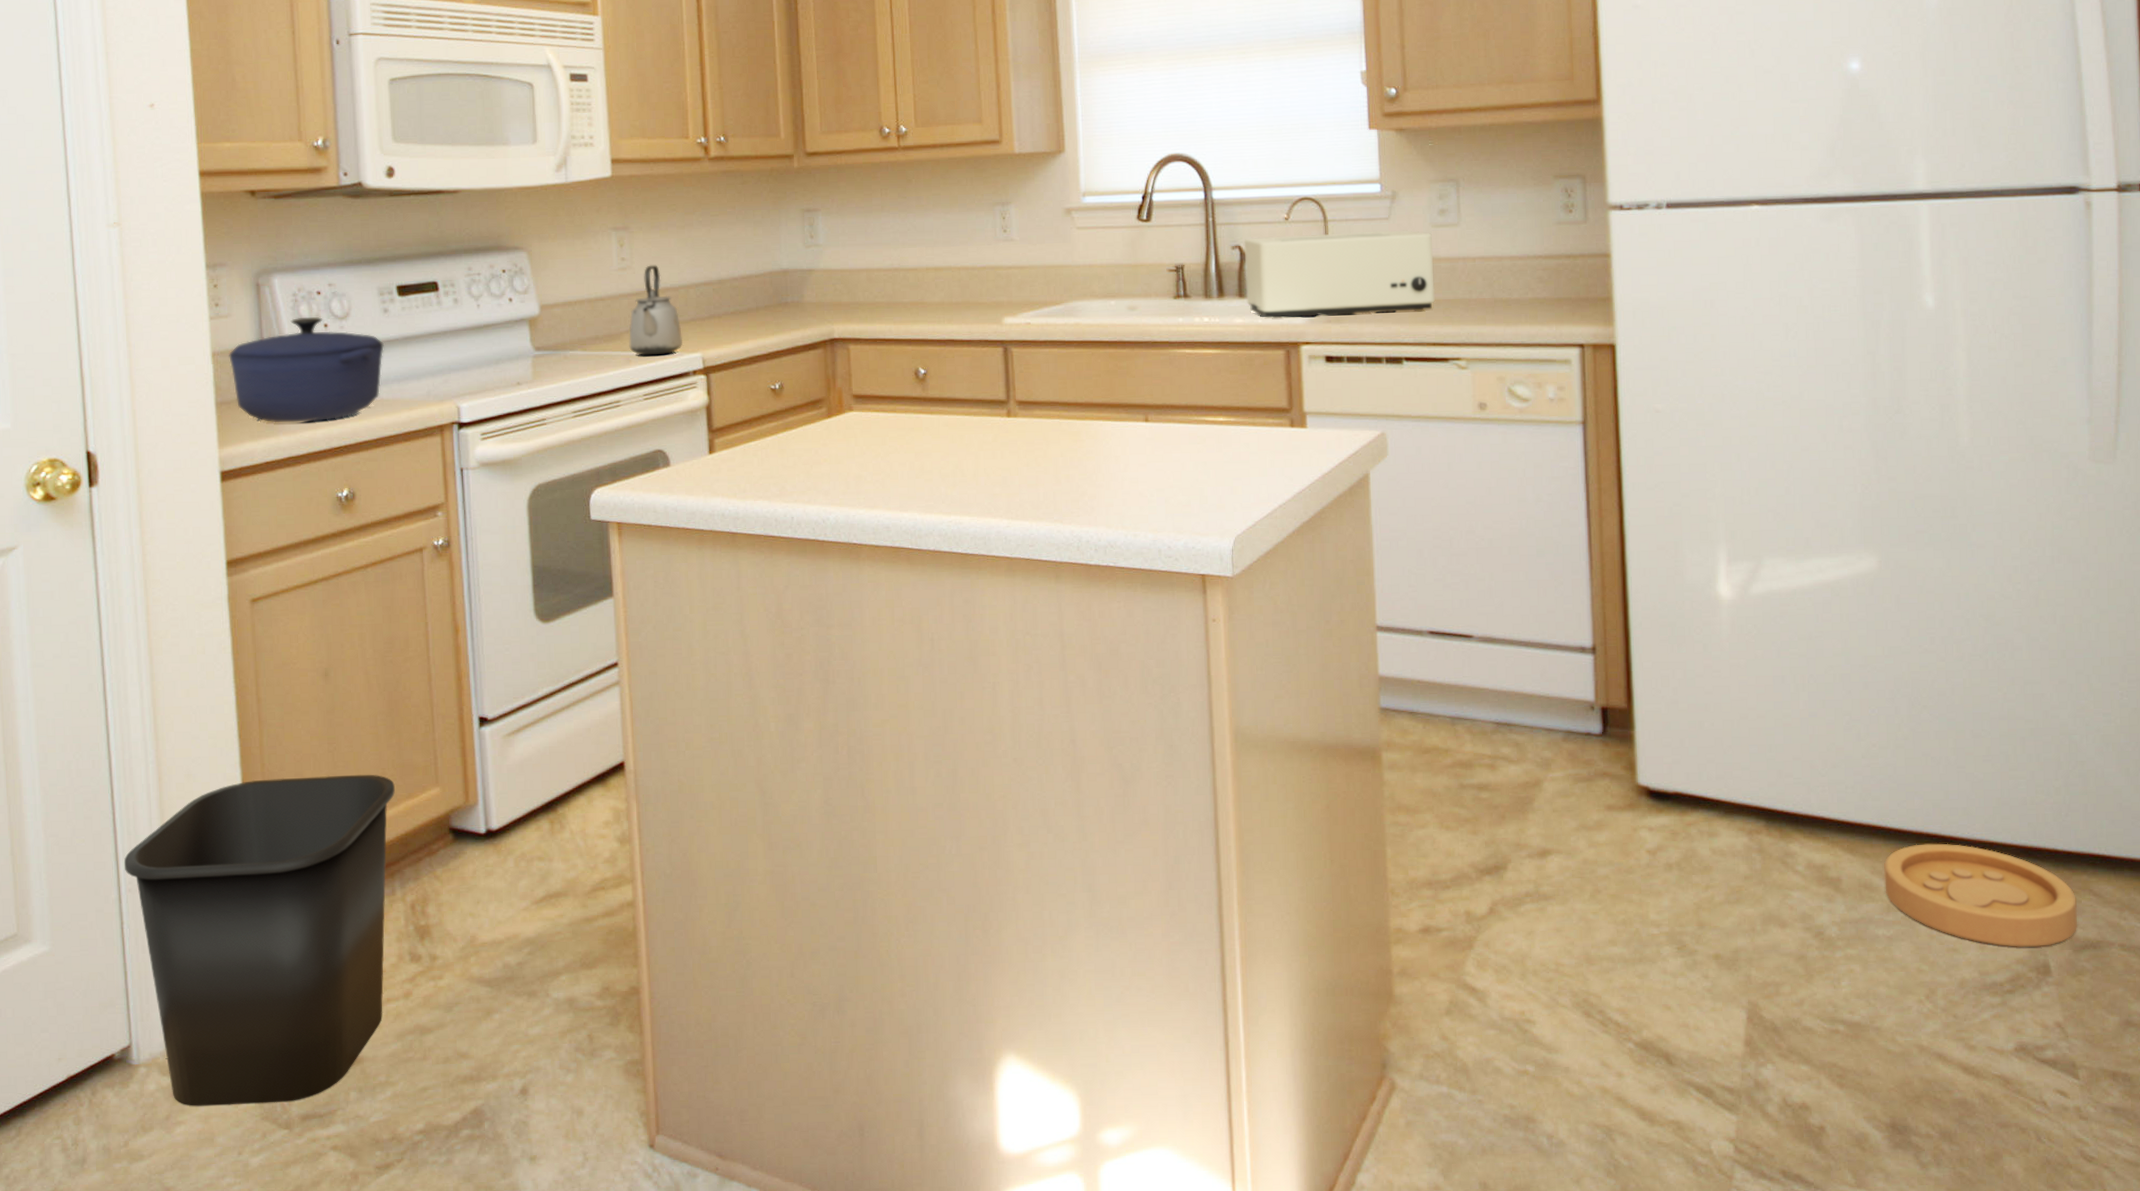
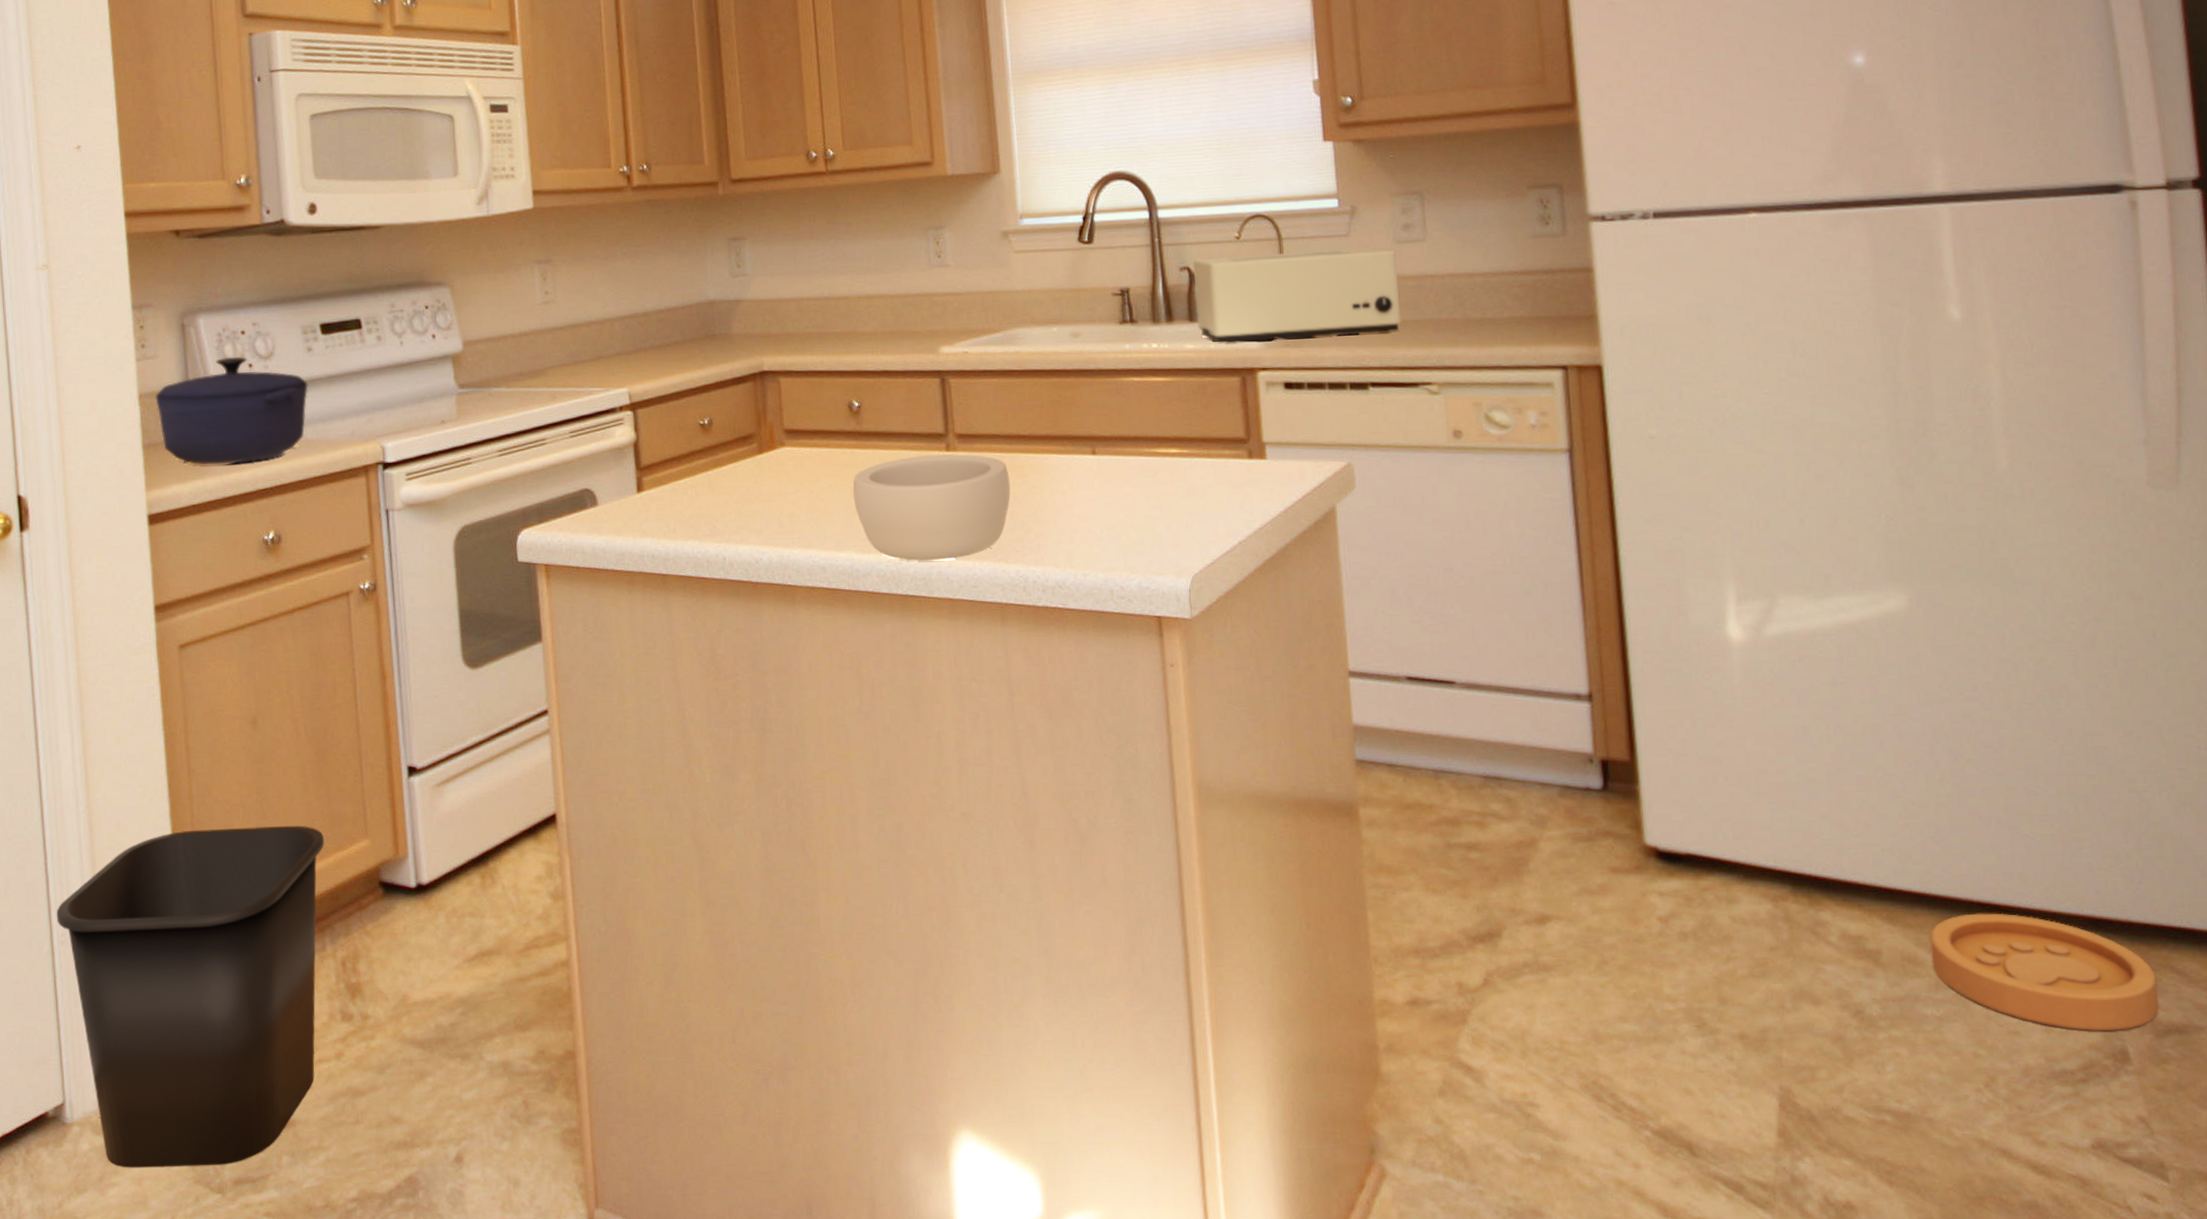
kettle: present [629,265,682,356] -> none [553,298,608,392]
bowl: none [917,420,1067,521] -> present [852,454,1011,561]

